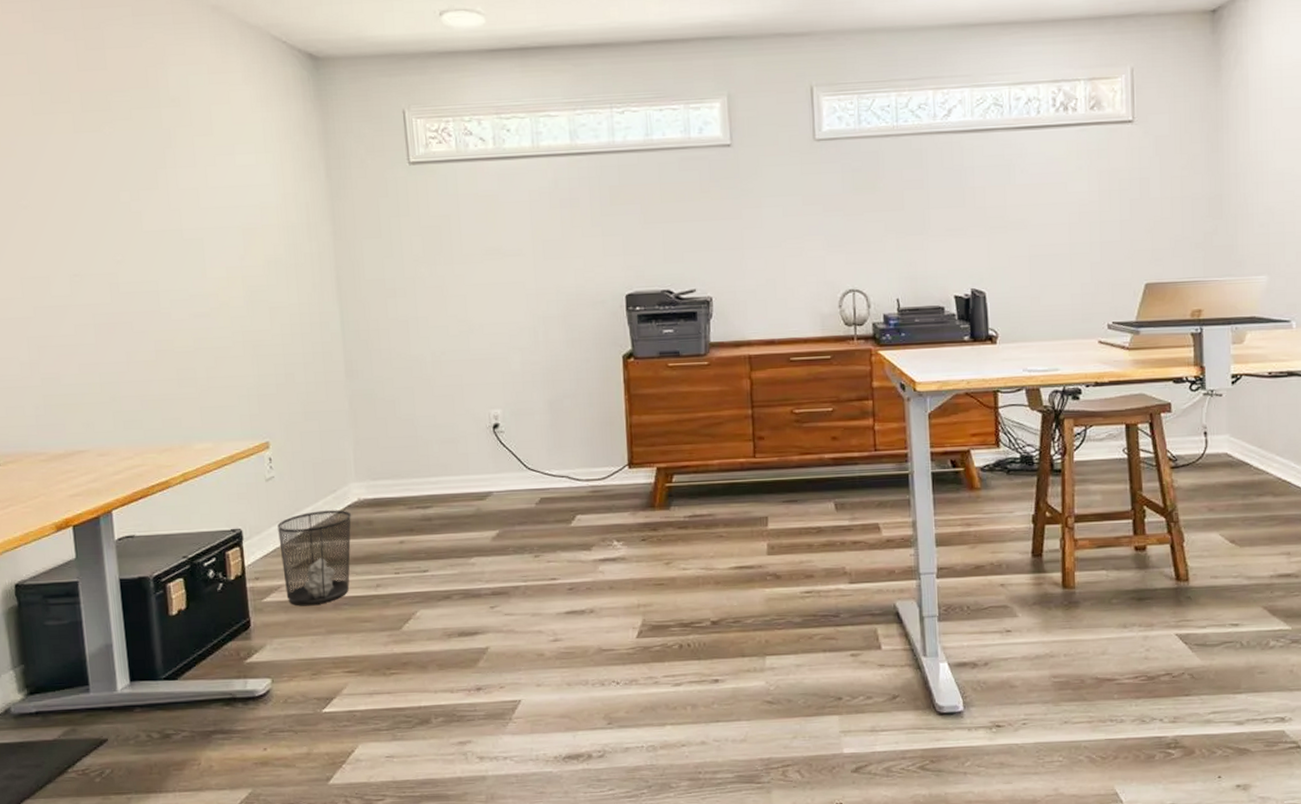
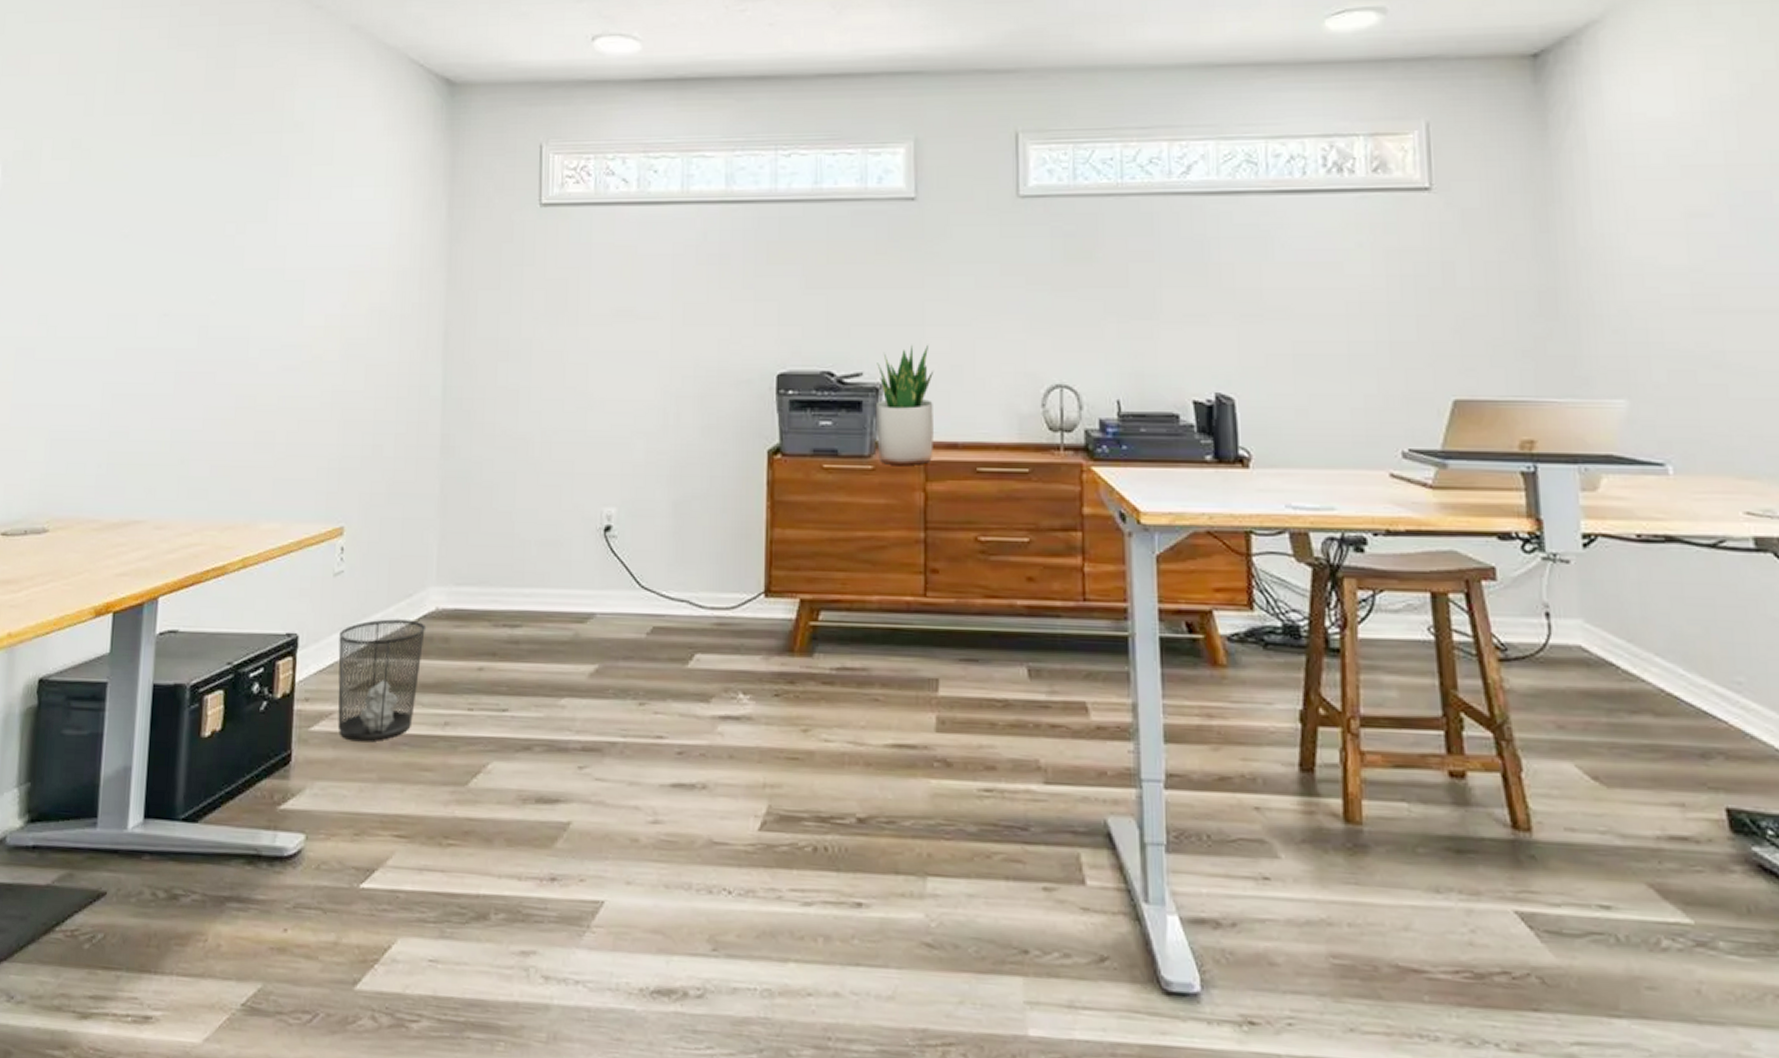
planter: none [707,265,756,361] -> present [875,345,935,466]

